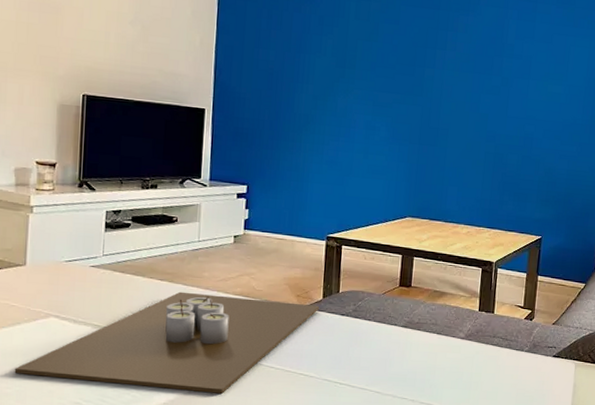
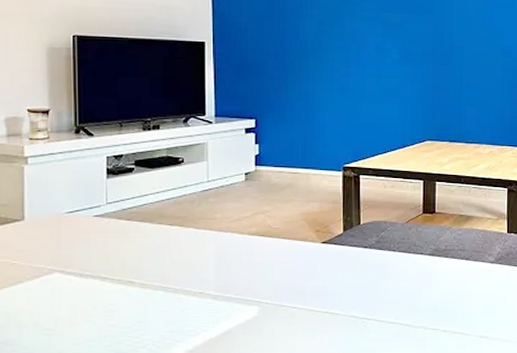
candle: present [14,291,320,394] -> none [19,235,341,340]

